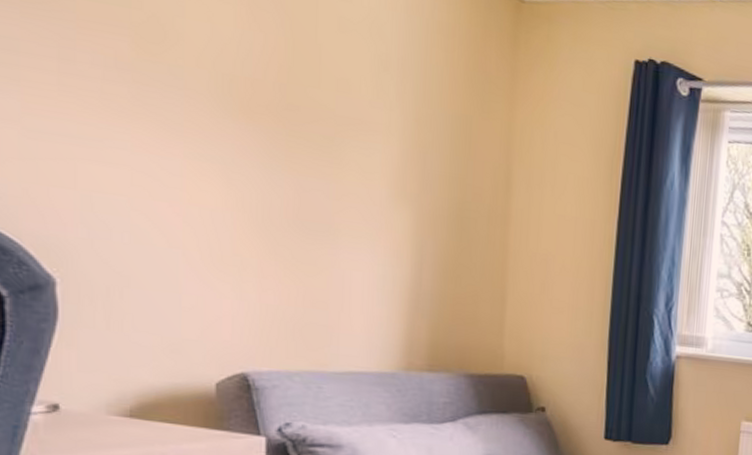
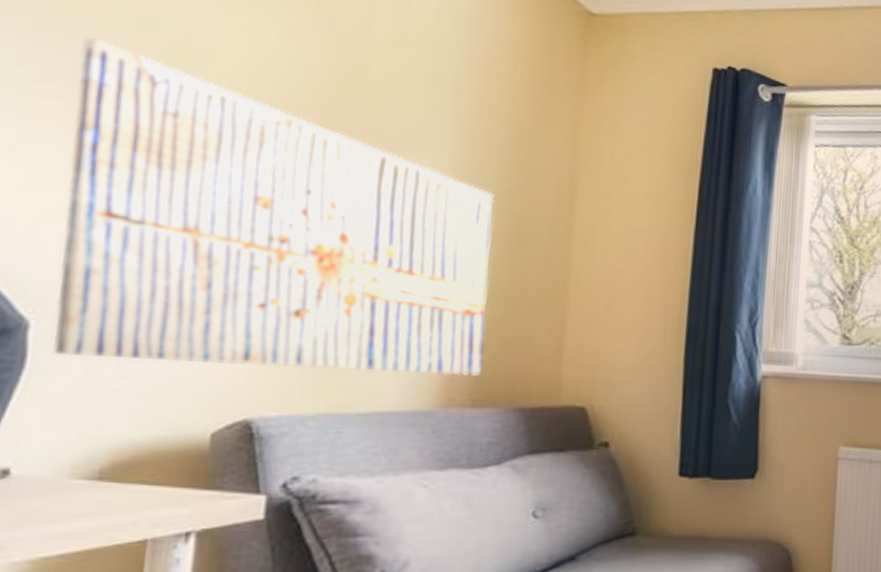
wall art: none [62,11,440,344] -> present [53,36,495,376]

